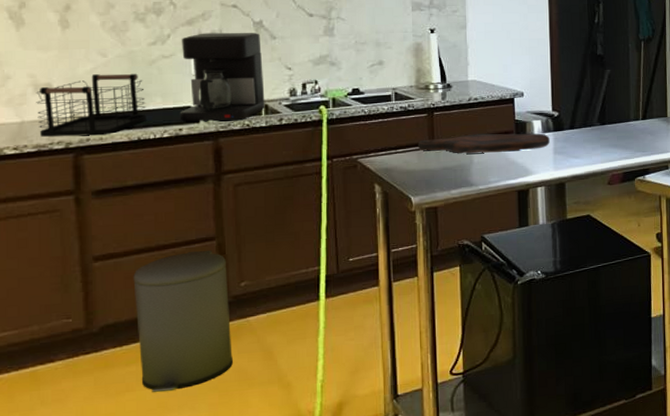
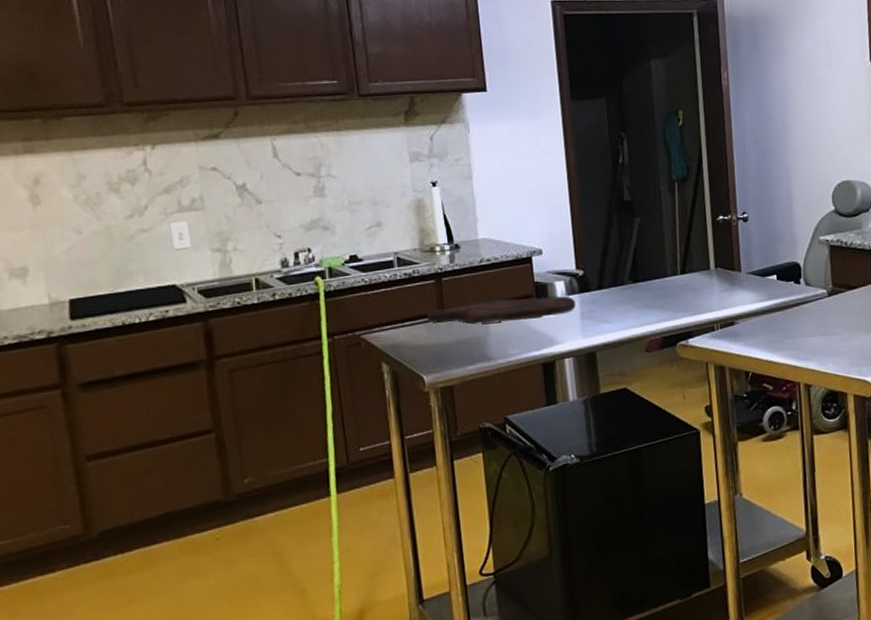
dish rack: present [36,73,146,138] -> none [11,251,130,327]
pedal bin: present [133,251,233,393] -> none [129,445,242,604]
coffee maker: present [179,32,265,122] -> none [159,198,256,302]

